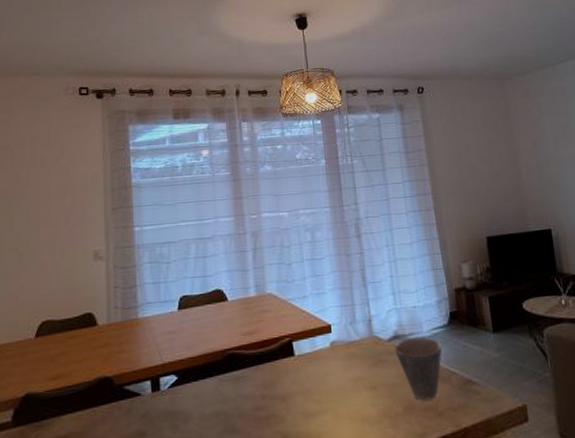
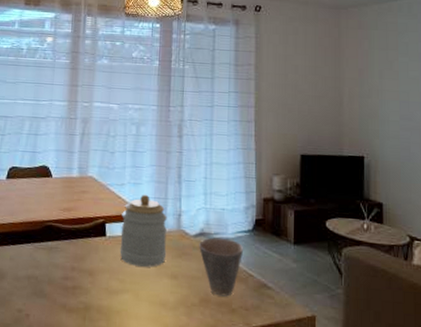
jar: none [308,303,362,383] -> present [119,194,167,267]

